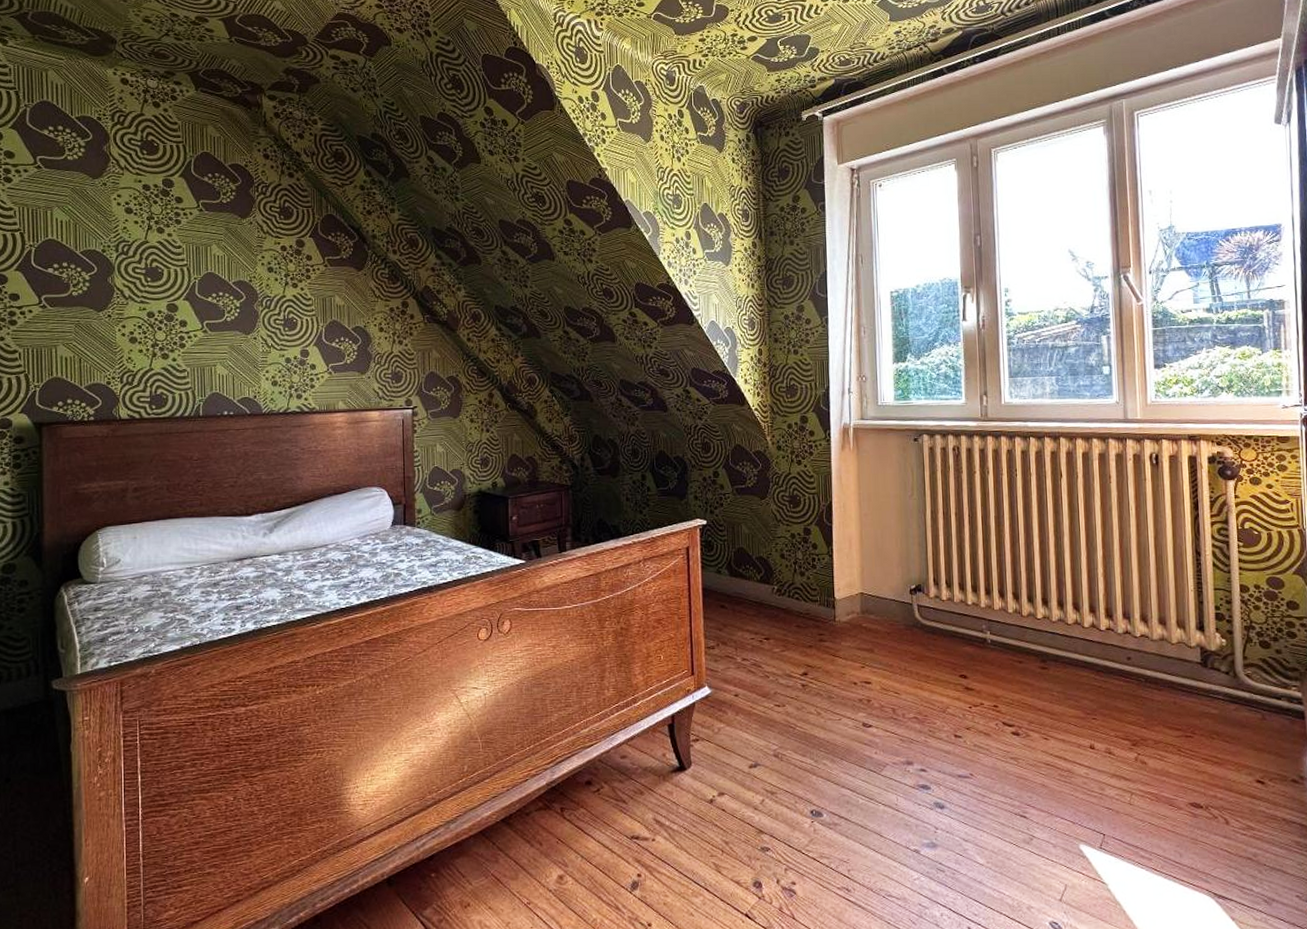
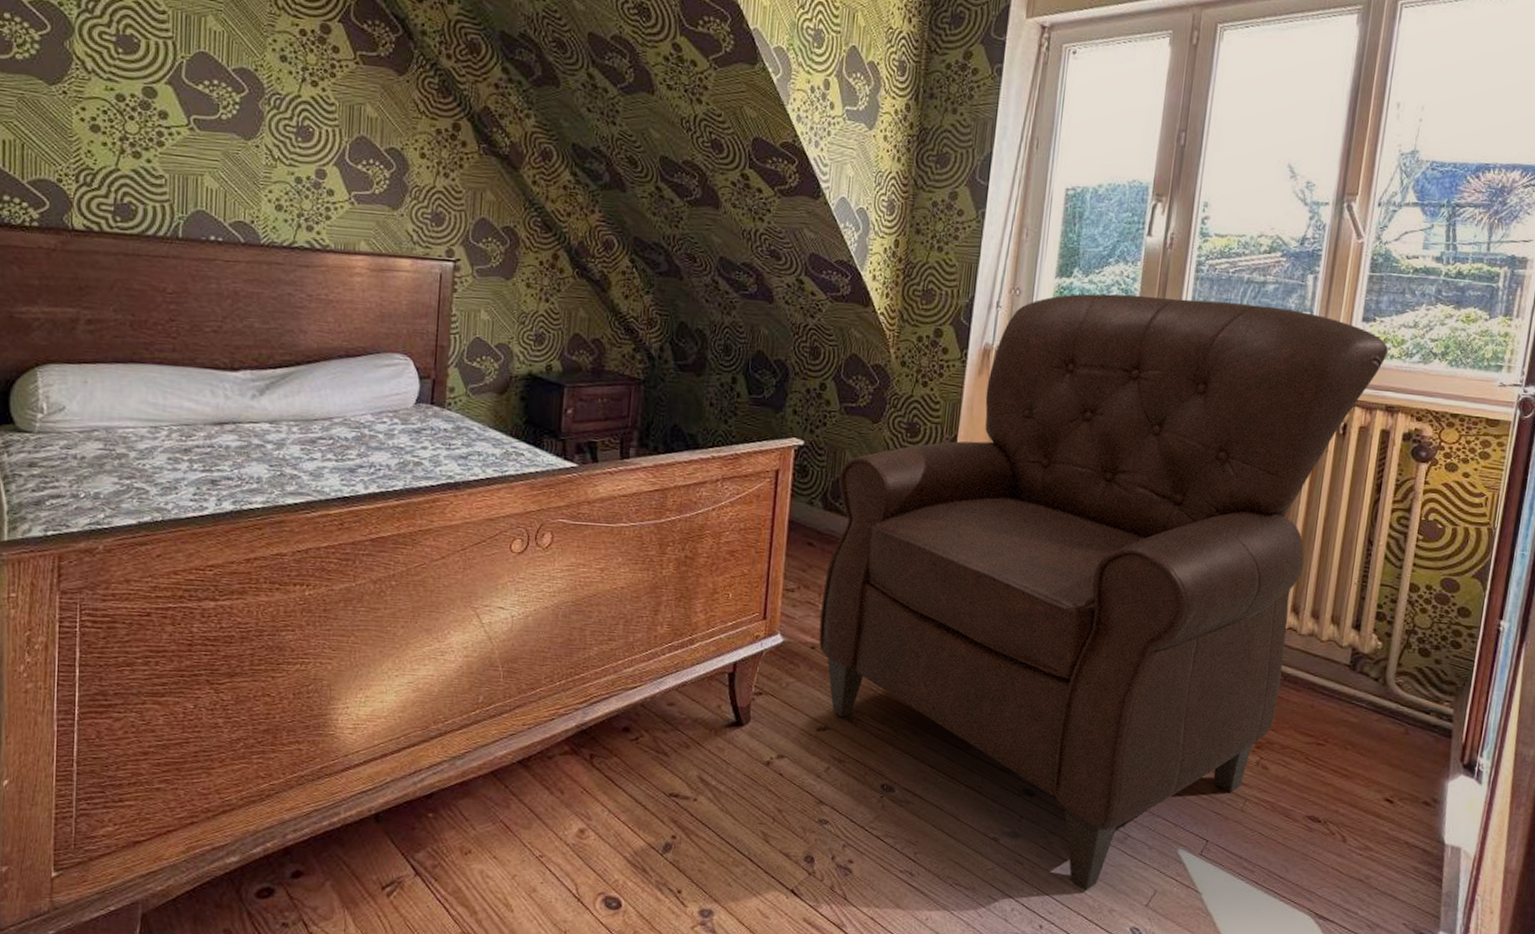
chair: none [738,365,1181,892] -> present [819,293,1388,891]

